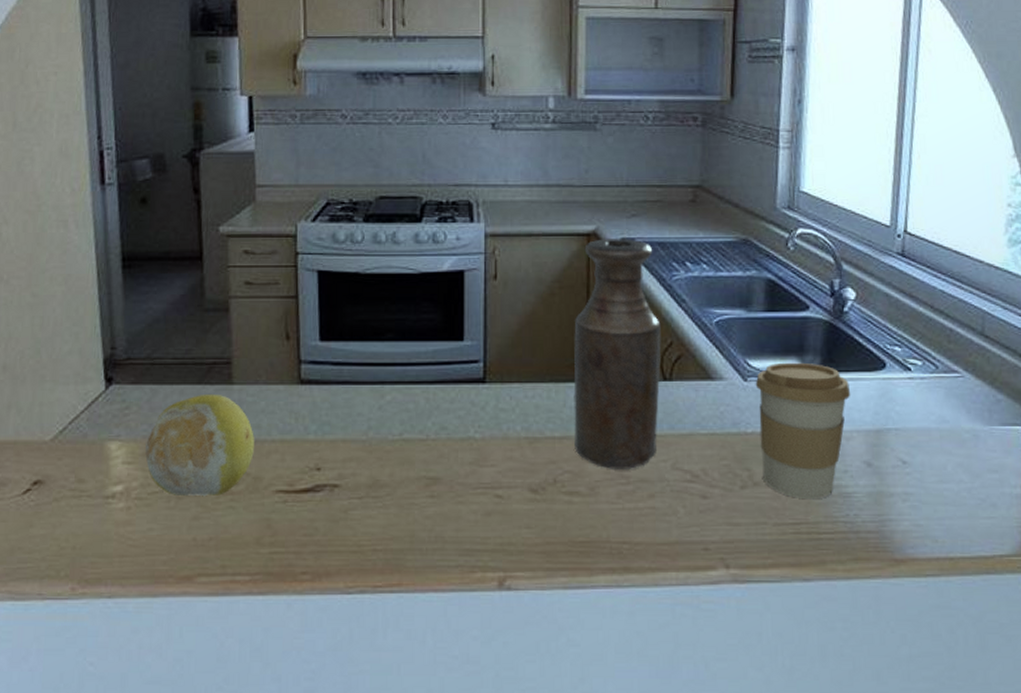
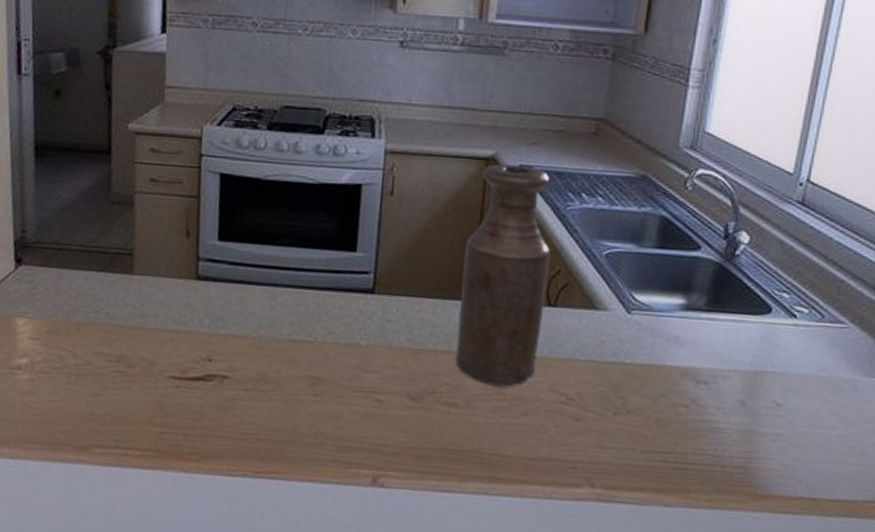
fruit: present [145,393,254,496] -> none [49,281,152,376]
coffee cup: present [755,362,851,500] -> none [636,298,733,432]

